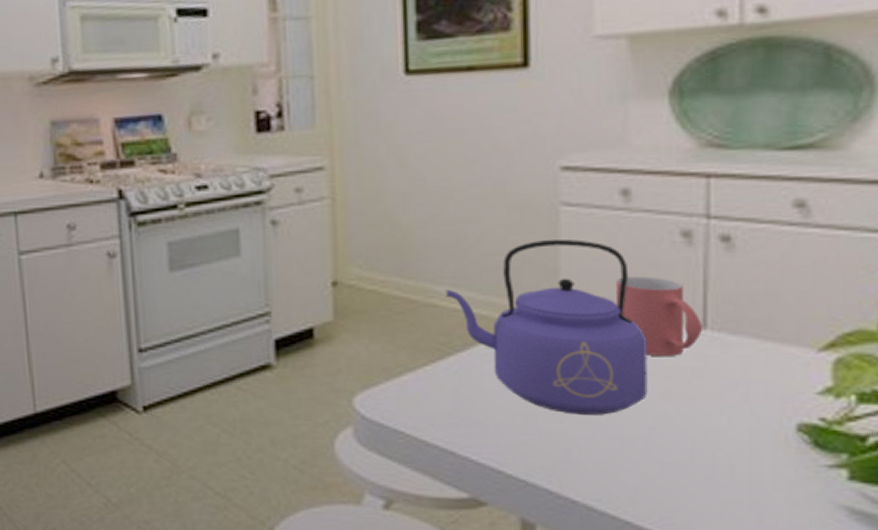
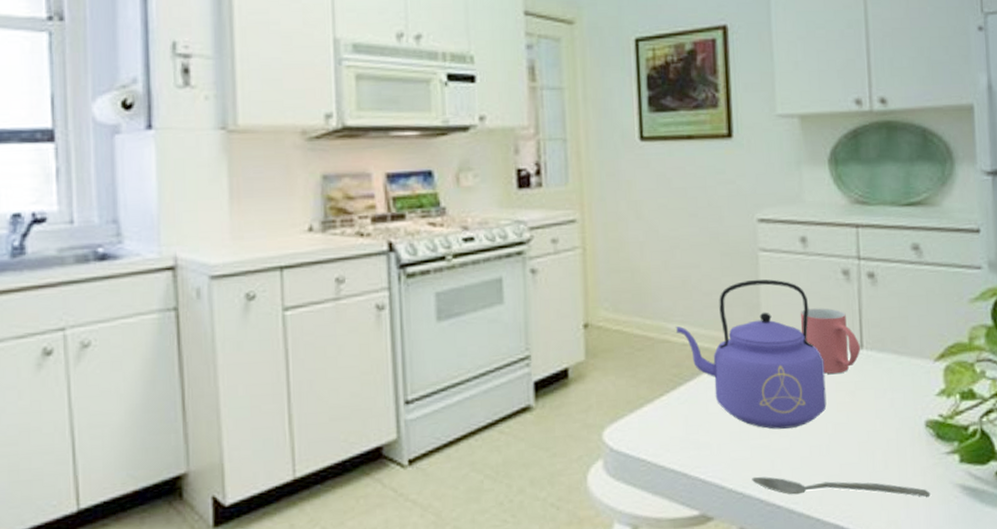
spoon: none [539,465,798,515] -> present [752,476,931,497]

